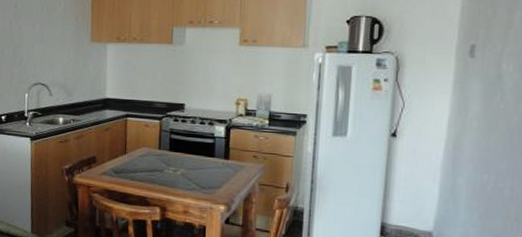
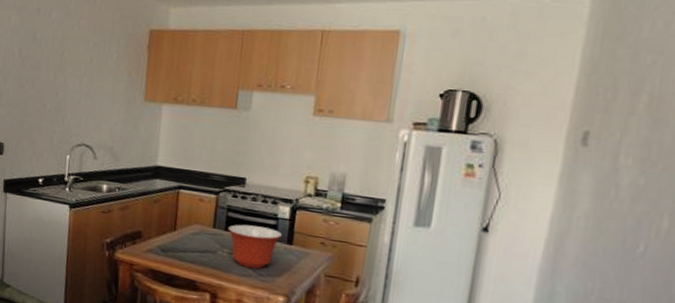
mixing bowl: none [172,144,220,183] -> present [228,224,283,269]

